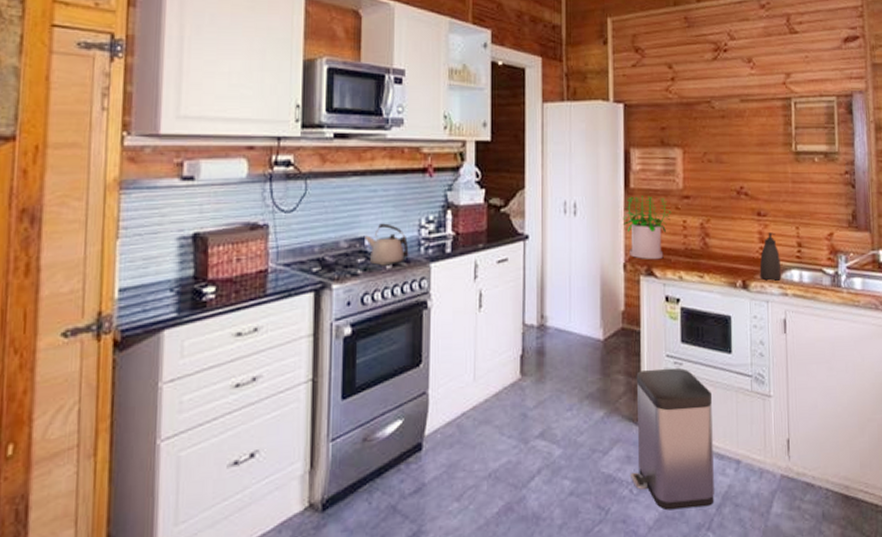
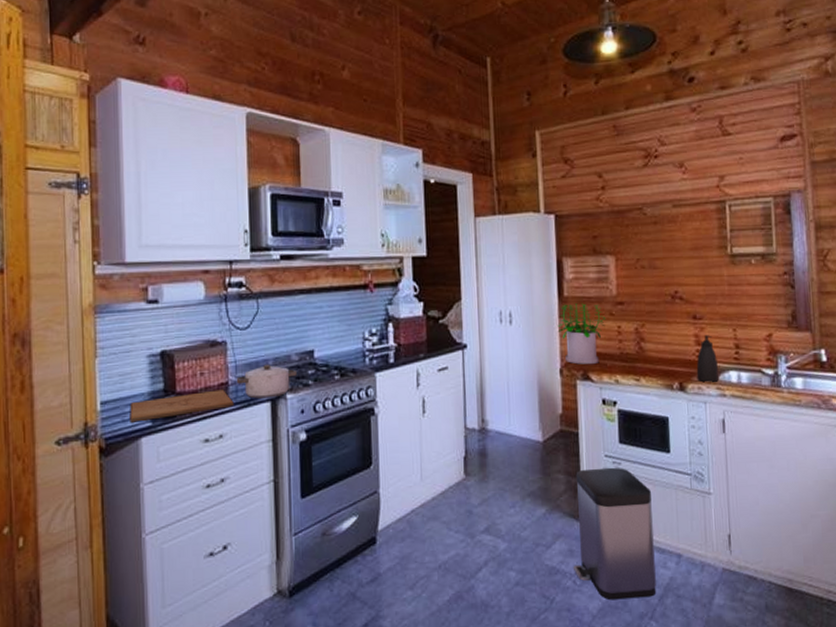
cutting board: none [152,278,273,313] -> present [130,389,234,423]
cooking pot: none [276,250,345,289] -> present [236,364,297,399]
kettle: present [365,223,409,266] -> none [314,337,355,377]

